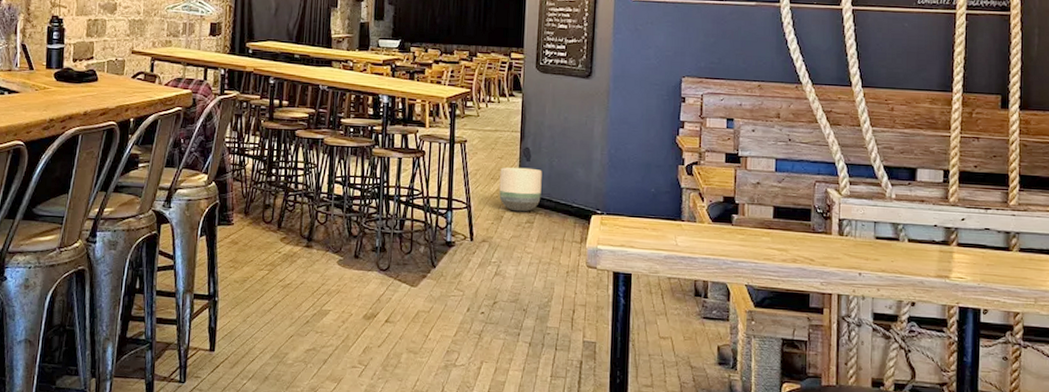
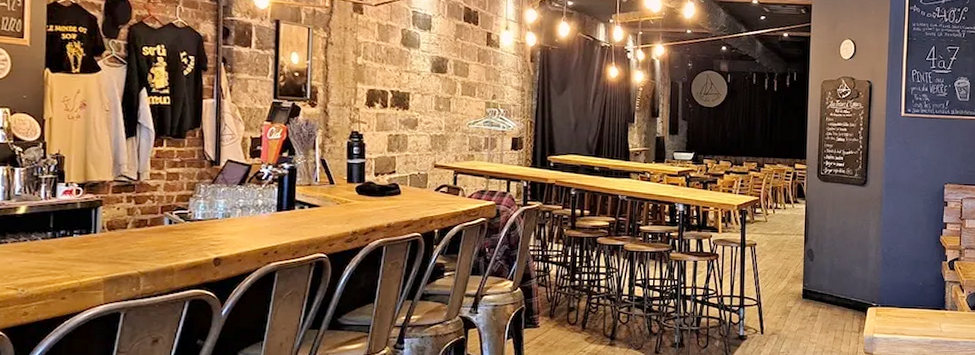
planter: present [499,167,542,212] -> none [786,266,824,307]

